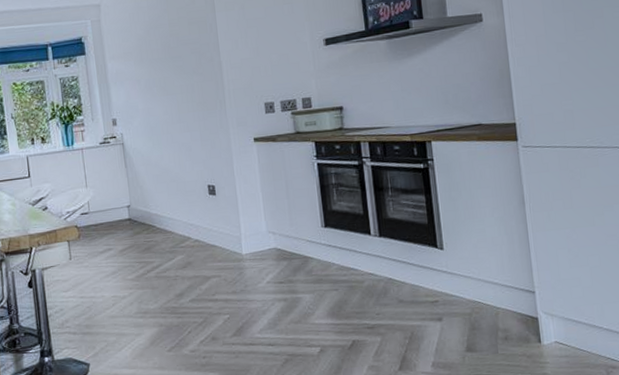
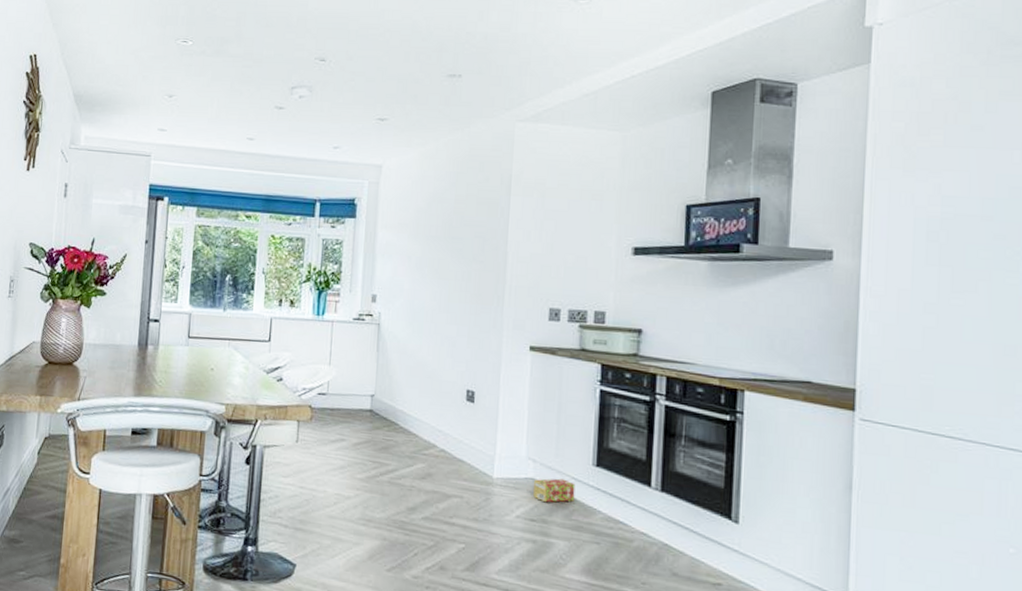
cardboard box: none [277,243,312,266] -> present [533,478,576,503]

